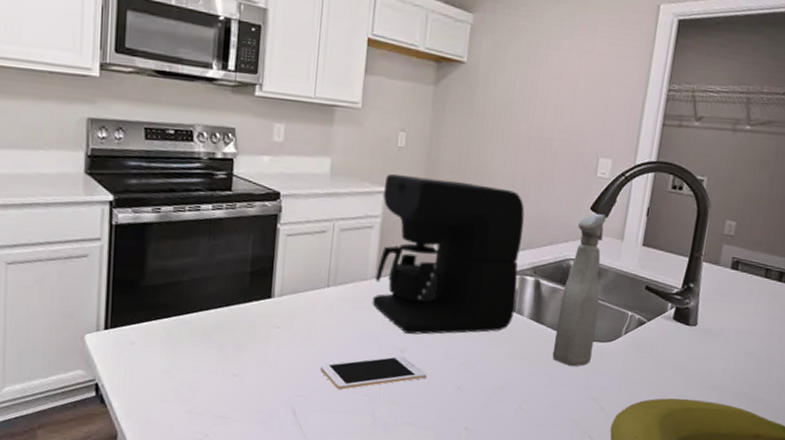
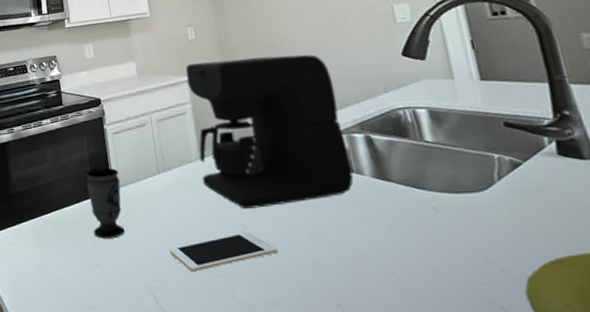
cup: none [239,271,283,349] -> present [86,167,125,239]
spray bottle: present [552,213,607,367] -> none [393,57,466,225]

